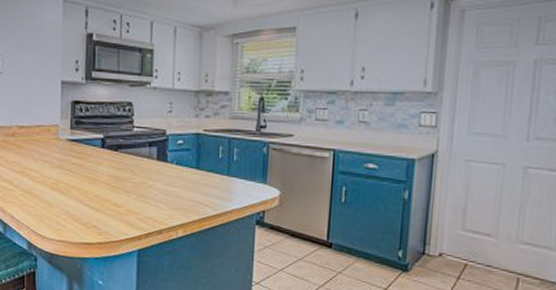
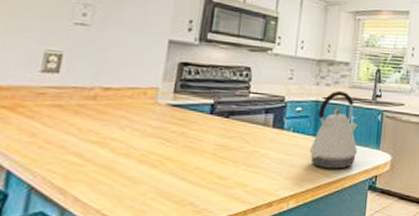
kettle: none [193,122,243,202] -> present [309,90,358,169]

